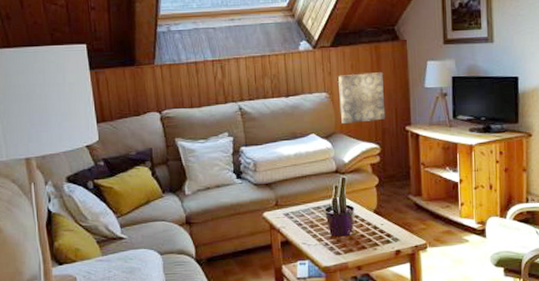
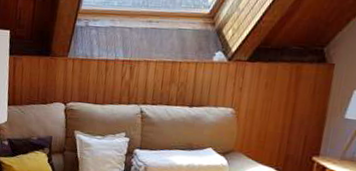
wall art: present [337,72,386,124] -> none [242,92,301,146]

